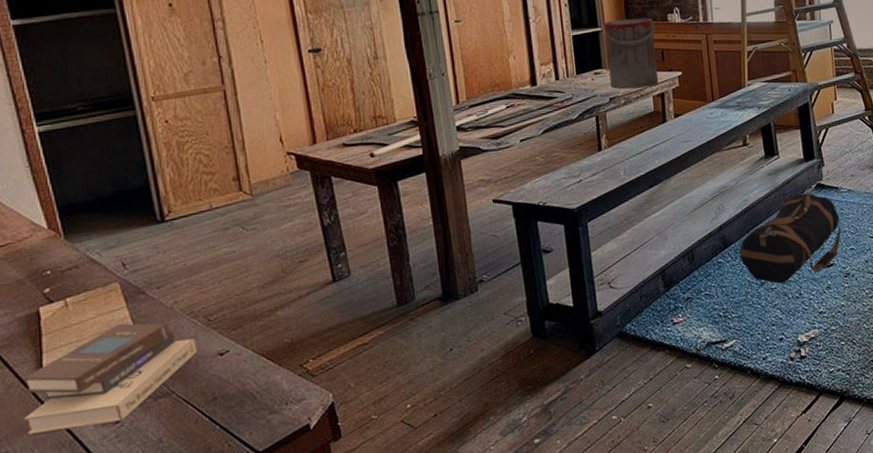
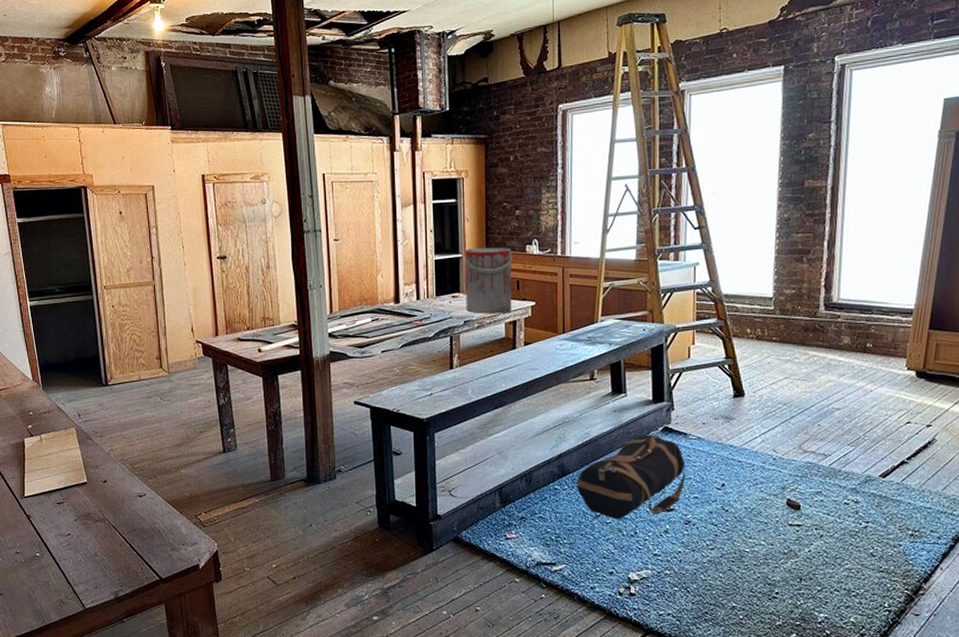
books: present [23,323,198,435] -> none [11,459,124,533]

